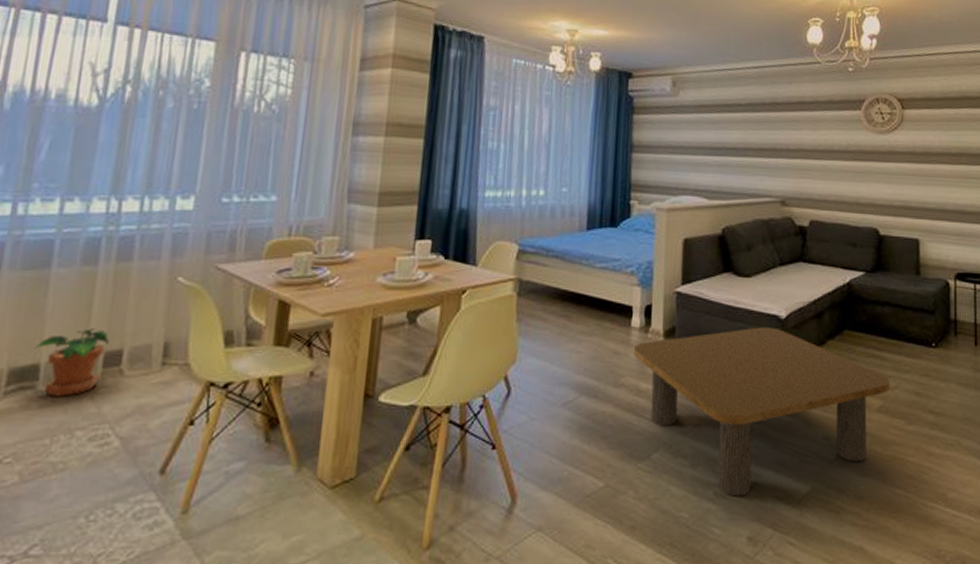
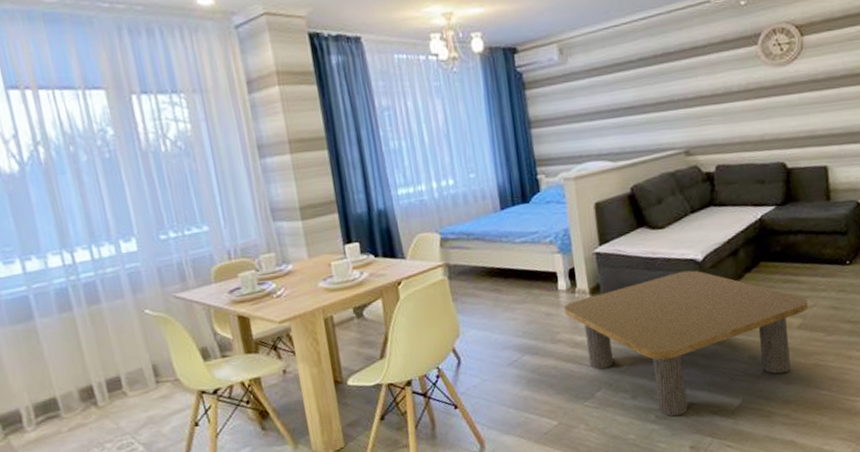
potted plant: present [35,328,110,397] -> none [47,363,109,421]

